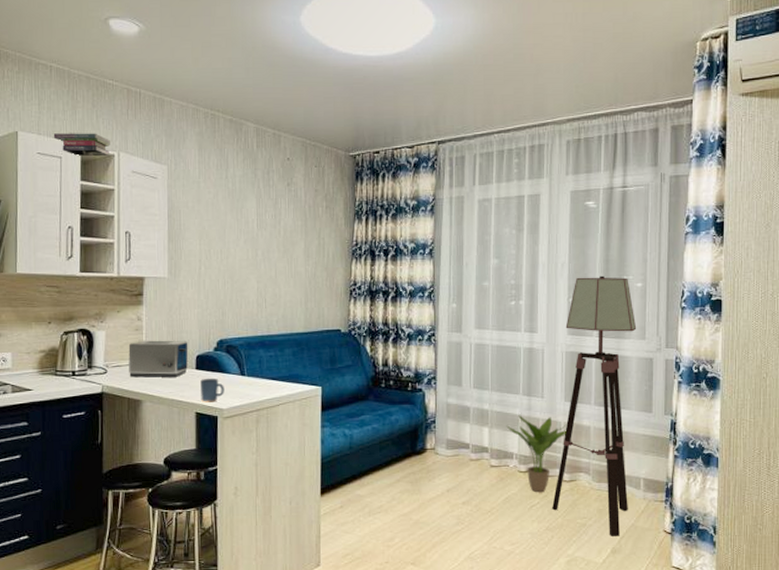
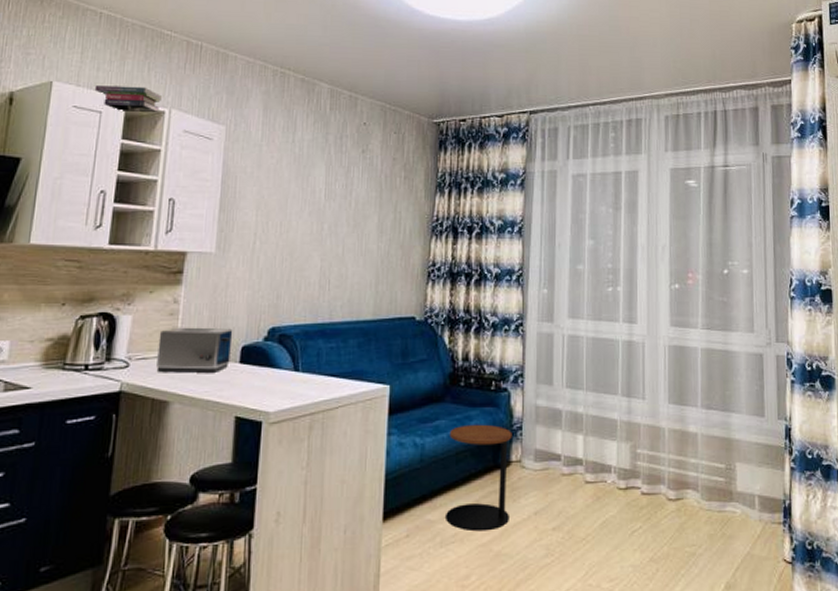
mug: present [200,378,224,402] -> none [243,373,273,404]
side table: none [373,418,427,504] -> present [446,424,512,532]
potted plant: present [506,414,566,493] -> none [603,418,671,515]
floor lamp: present [552,275,637,536] -> none [656,260,744,568]

